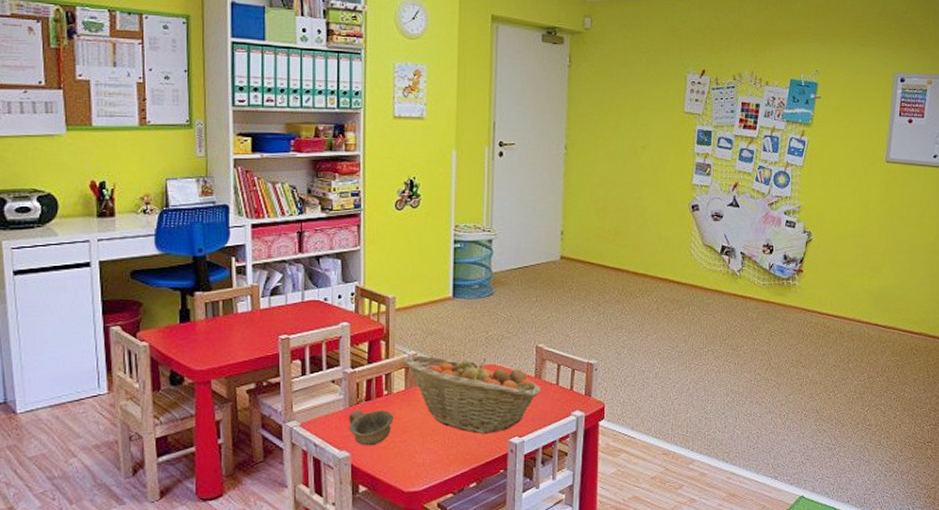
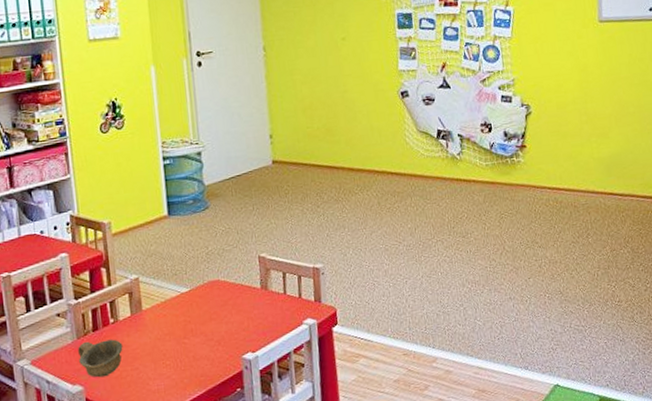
fruit basket: present [404,355,542,434] -> none [126,274,270,353]

